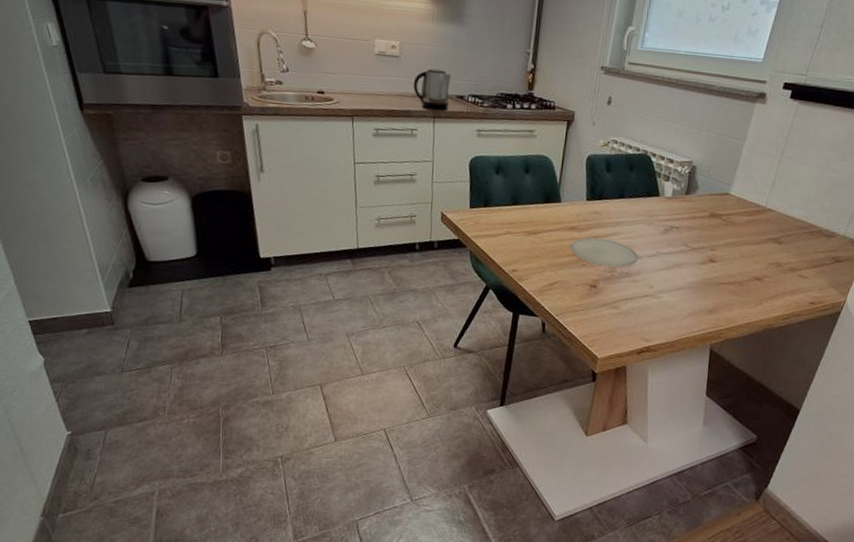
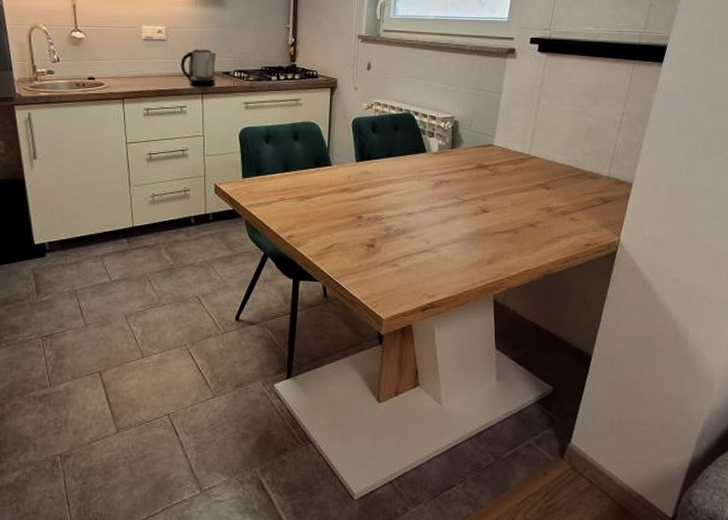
plate: present [570,237,639,268] -> none [344,198,413,225]

